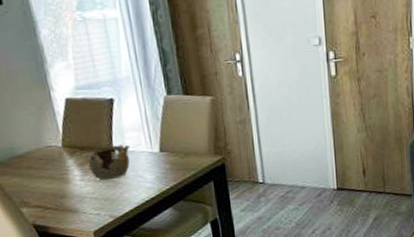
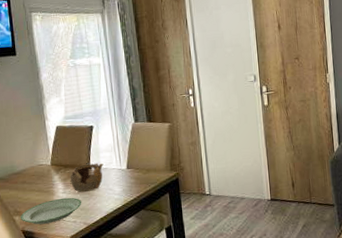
plate: none [29,185,106,218] -> present [20,197,82,225]

